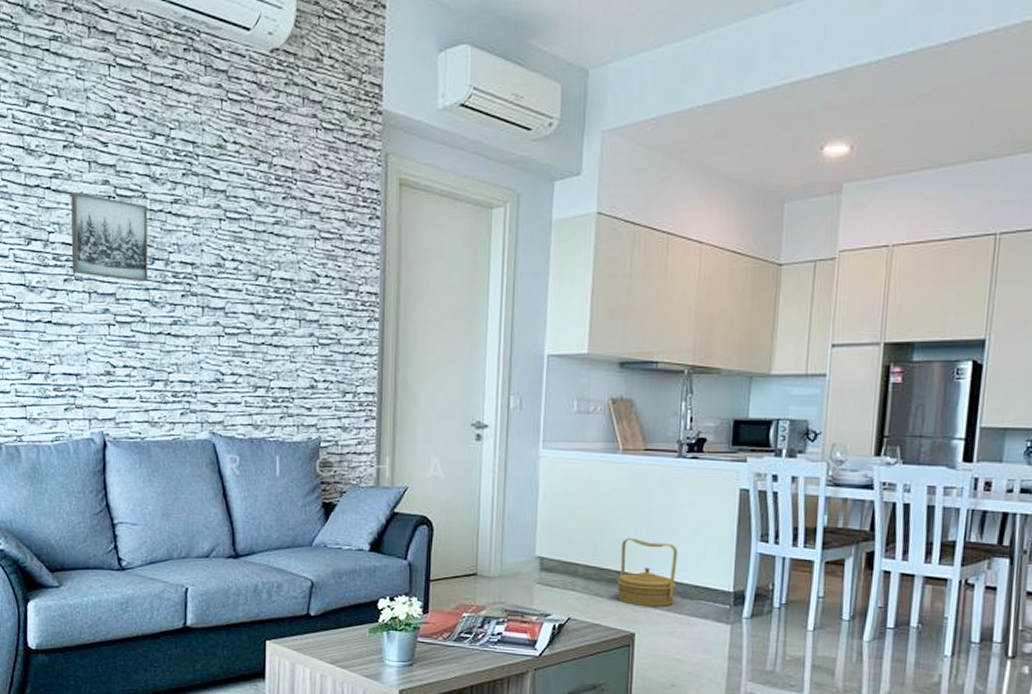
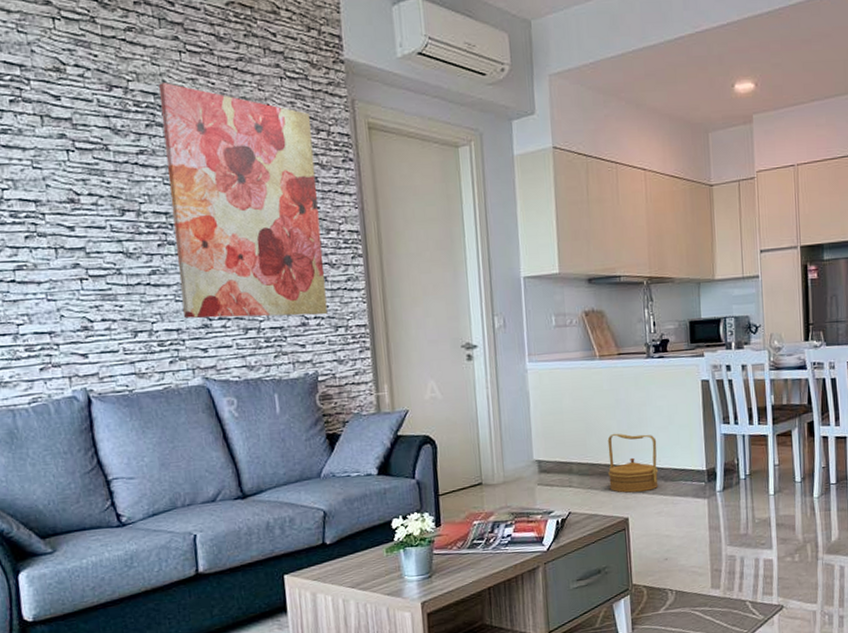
wall art: present [70,192,149,283] -> none [23,147,120,235]
wall art: none [198,131,340,379] -> present [158,83,328,319]

